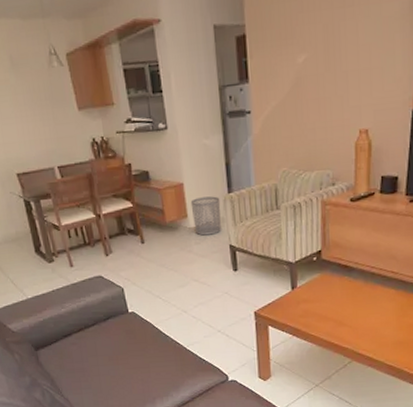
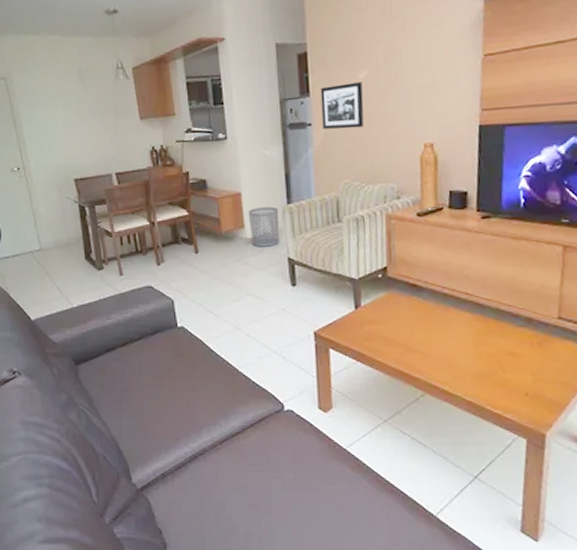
picture frame: none [259,66,302,117] -> present [320,82,364,130]

